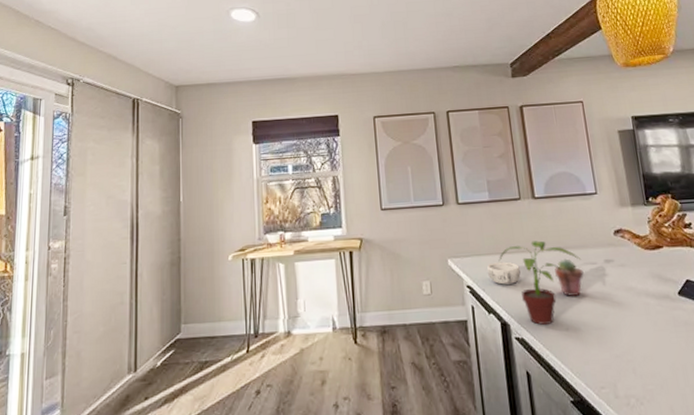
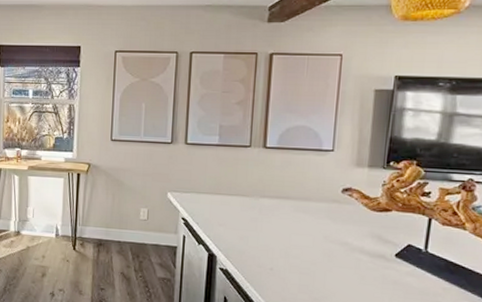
decorative bowl: present [487,261,521,285] -> none [204,201,237,223]
potted plant: present [498,240,580,325] -> none [216,187,300,262]
potted succulent: present [555,258,584,296] -> none [271,207,301,242]

